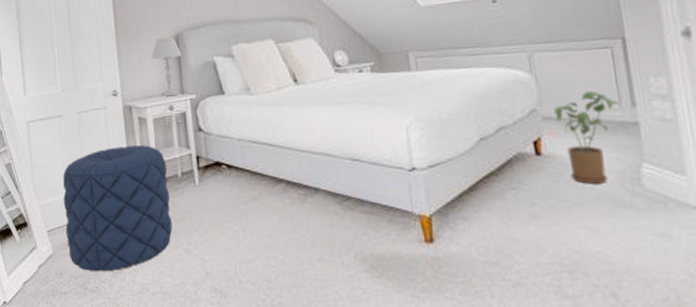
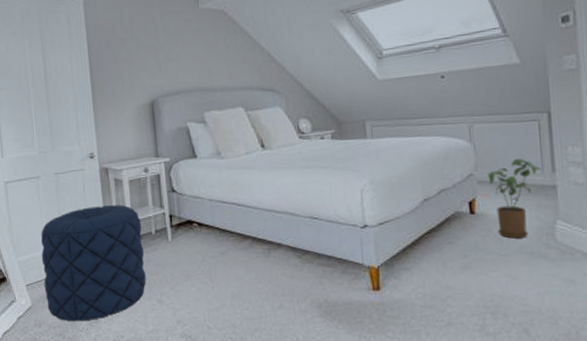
table lamp: present [151,37,182,97] -> none [127,103,157,160]

